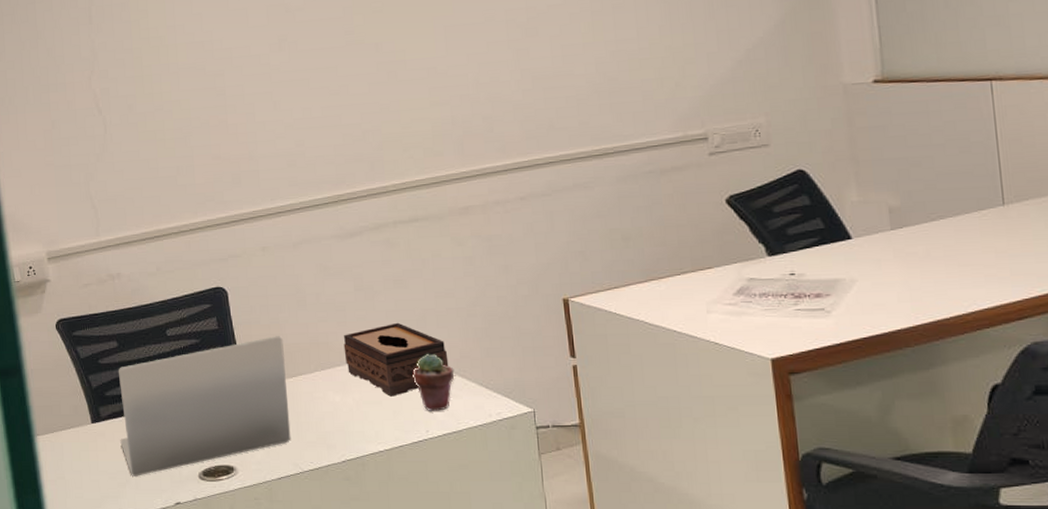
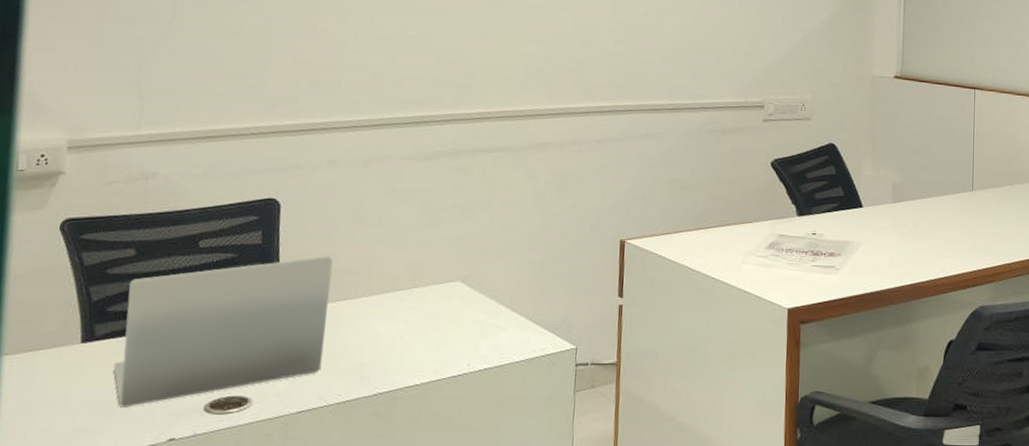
tissue box: present [343,322,449,397] -> none [397,251,503,327]
potted succulent: present [412,354,455,411] -> none [464,285,507,345]

